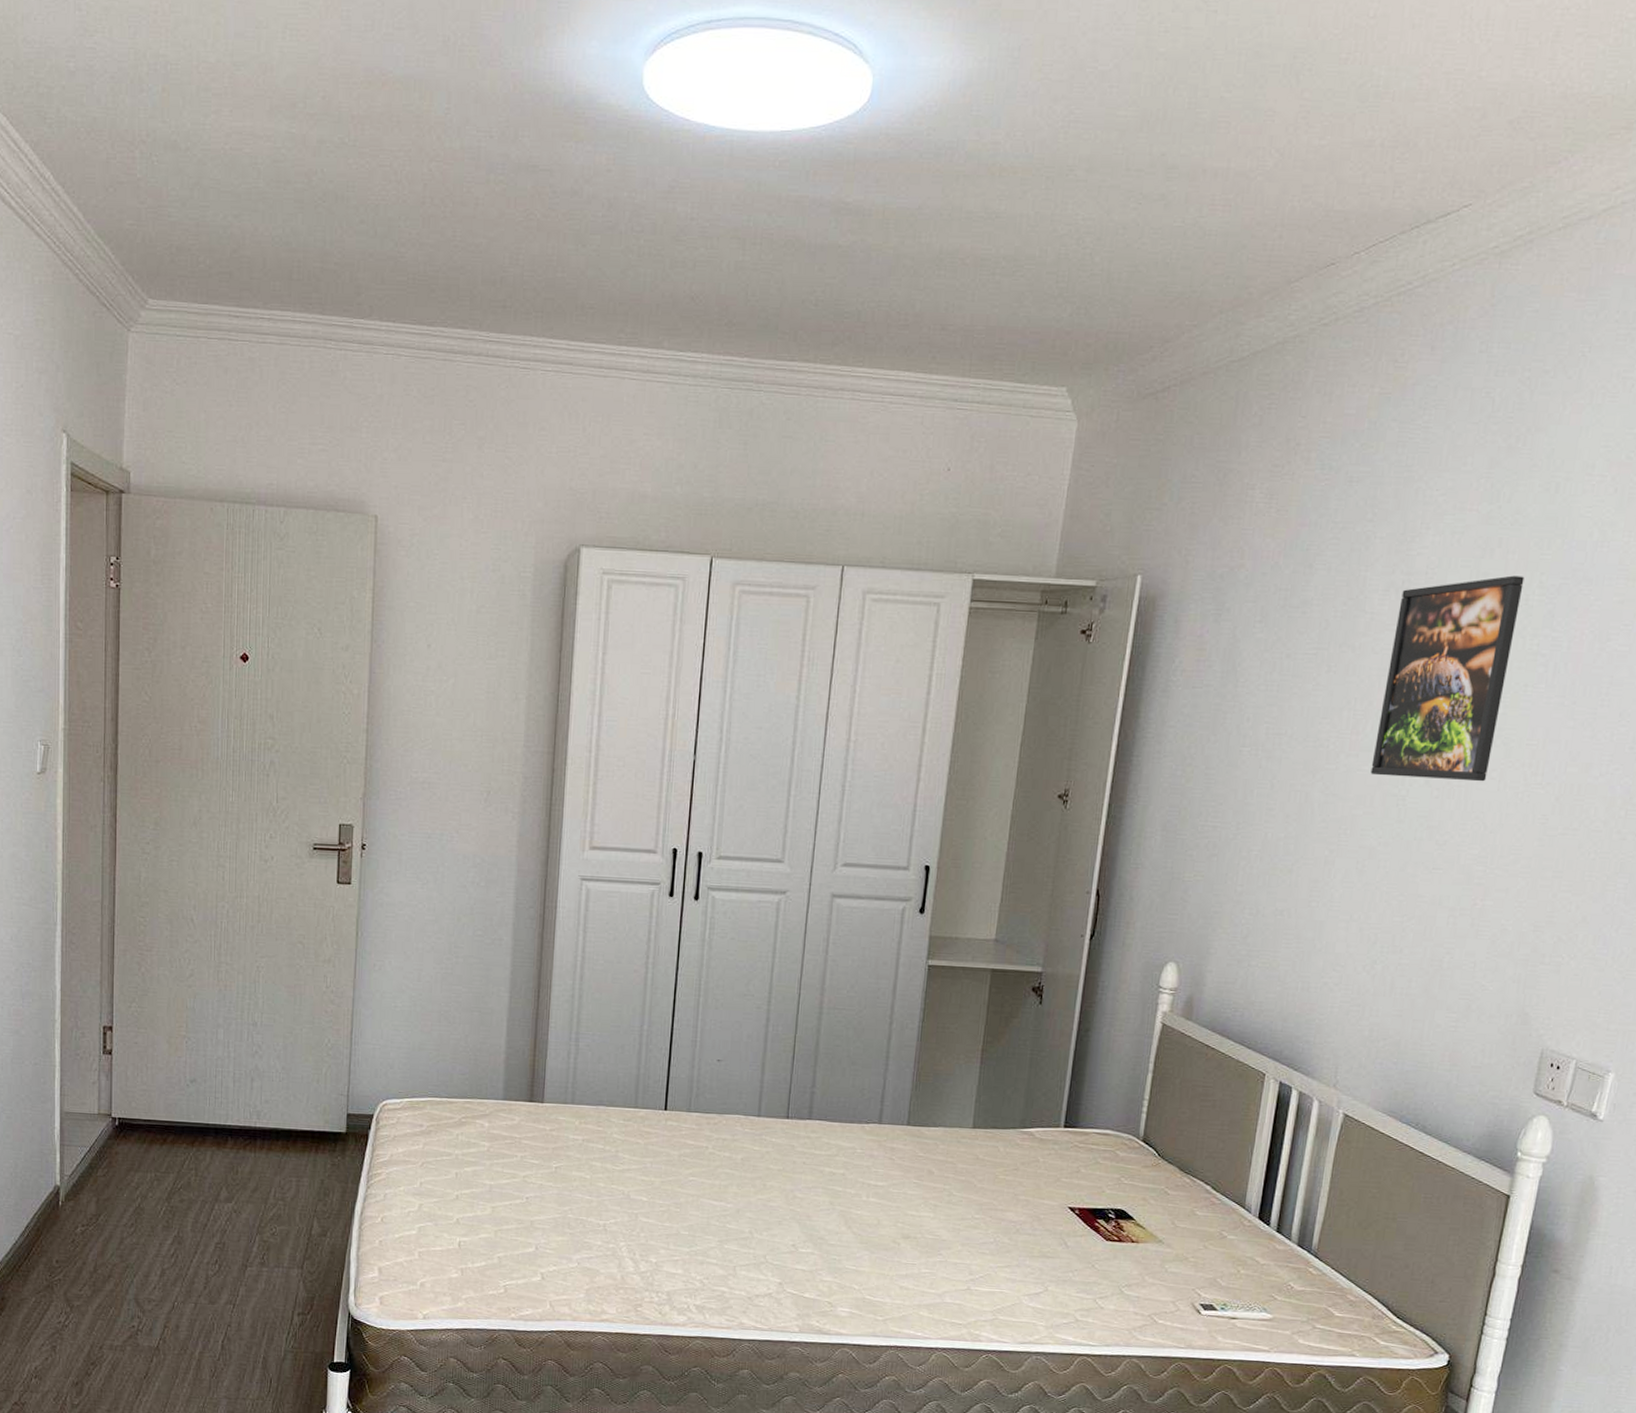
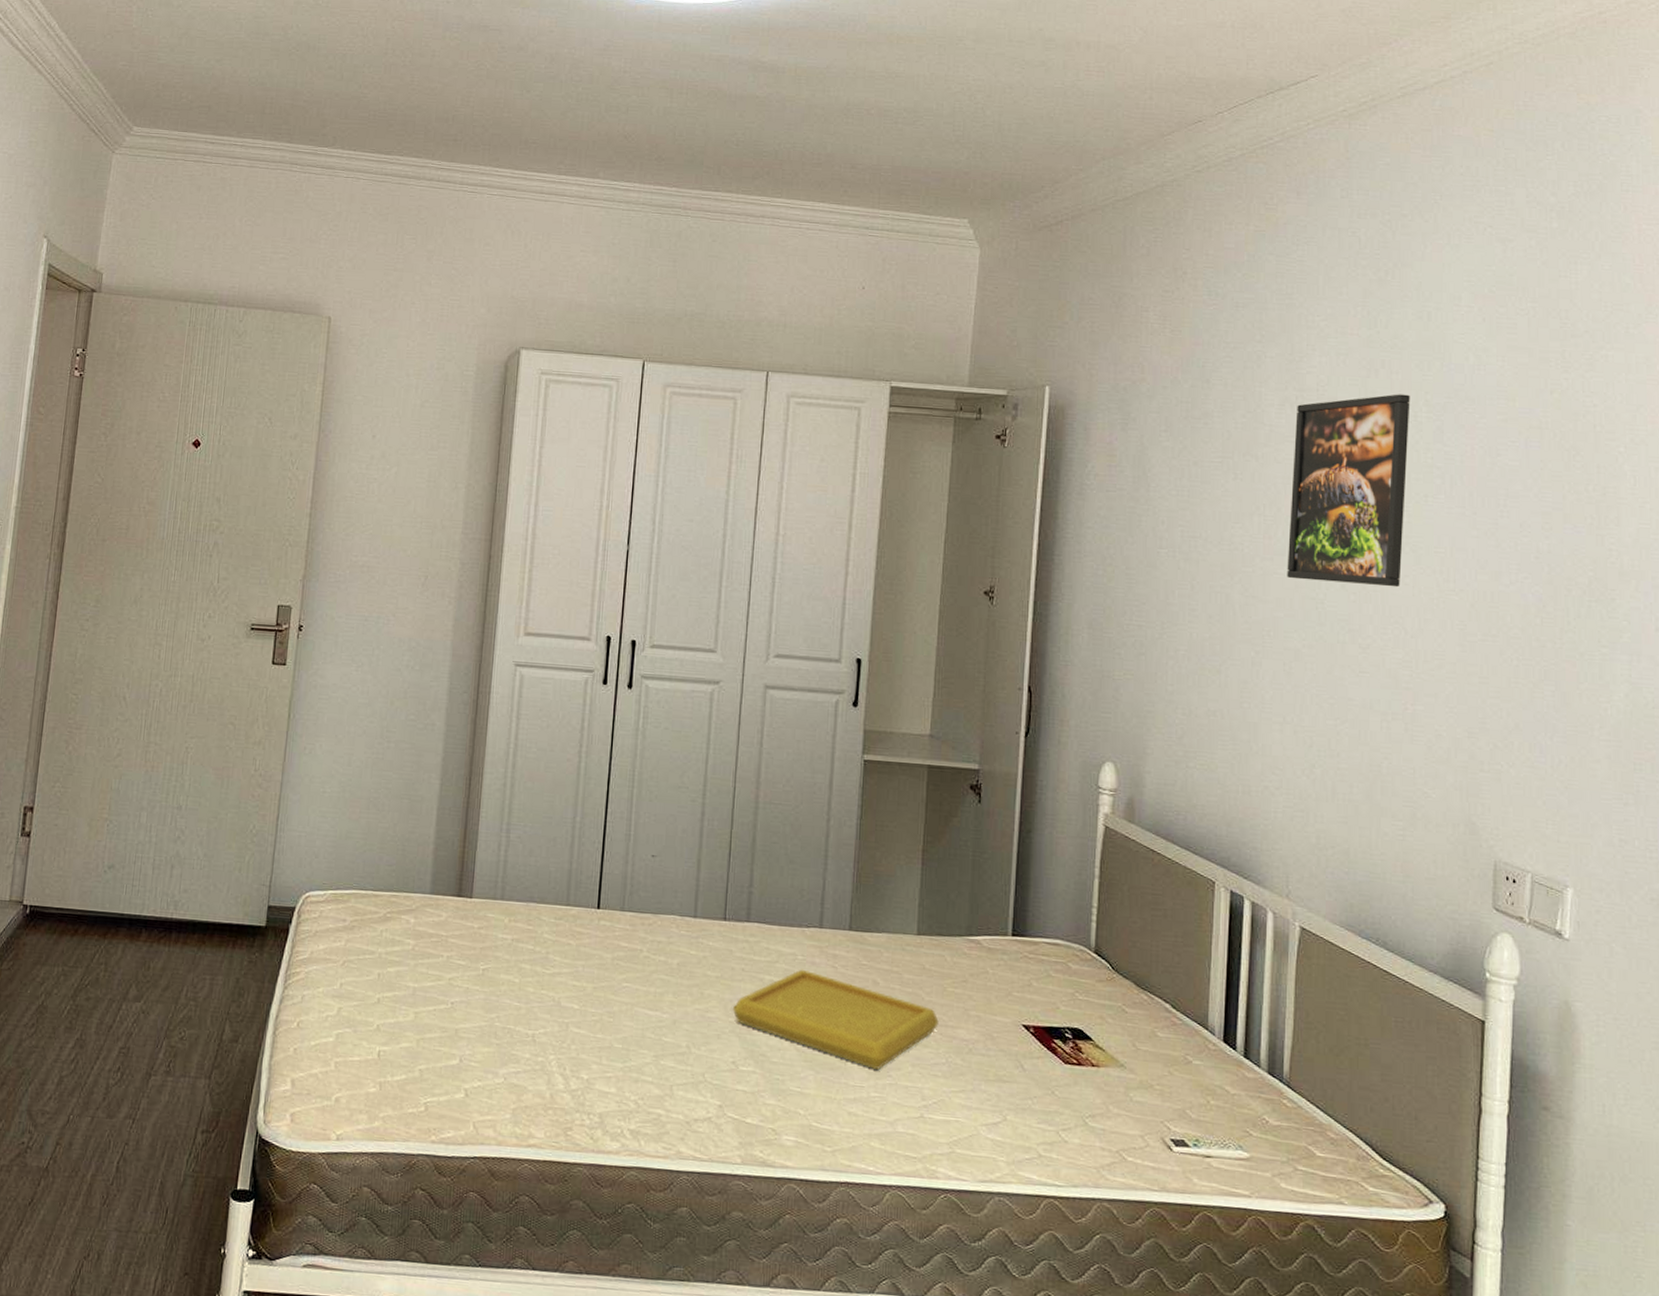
serving tray: none [794,1161,989,1249] -> present [733,969,939,1069]

